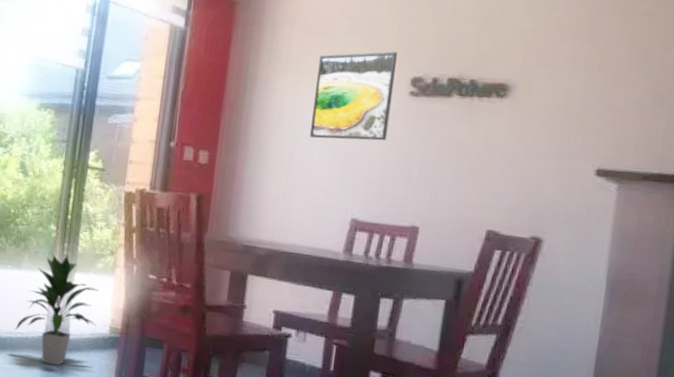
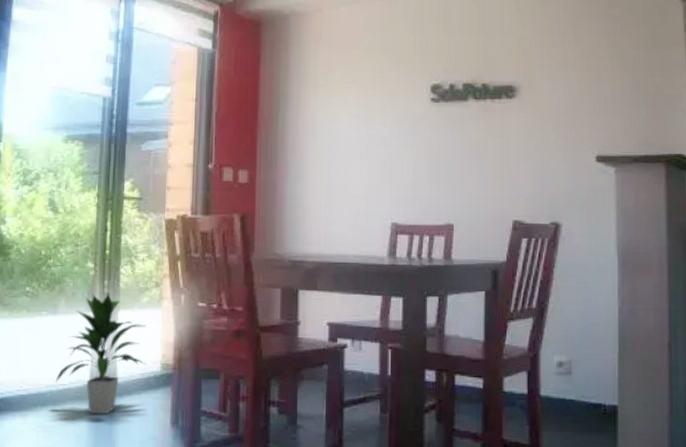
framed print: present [309,51,398,141] -> none [344,62,416,149]

